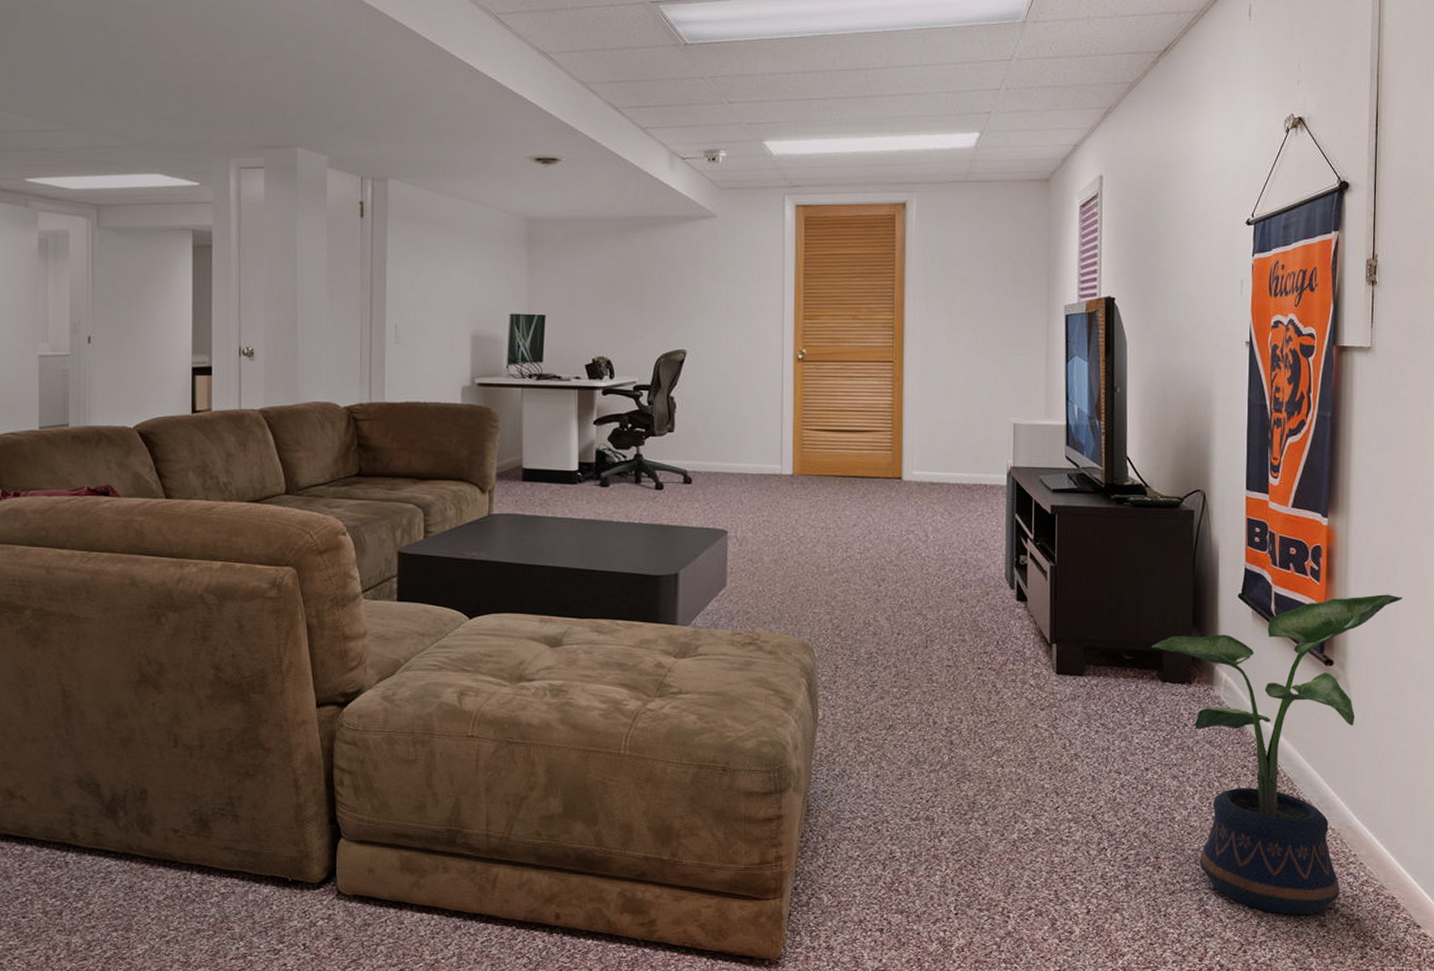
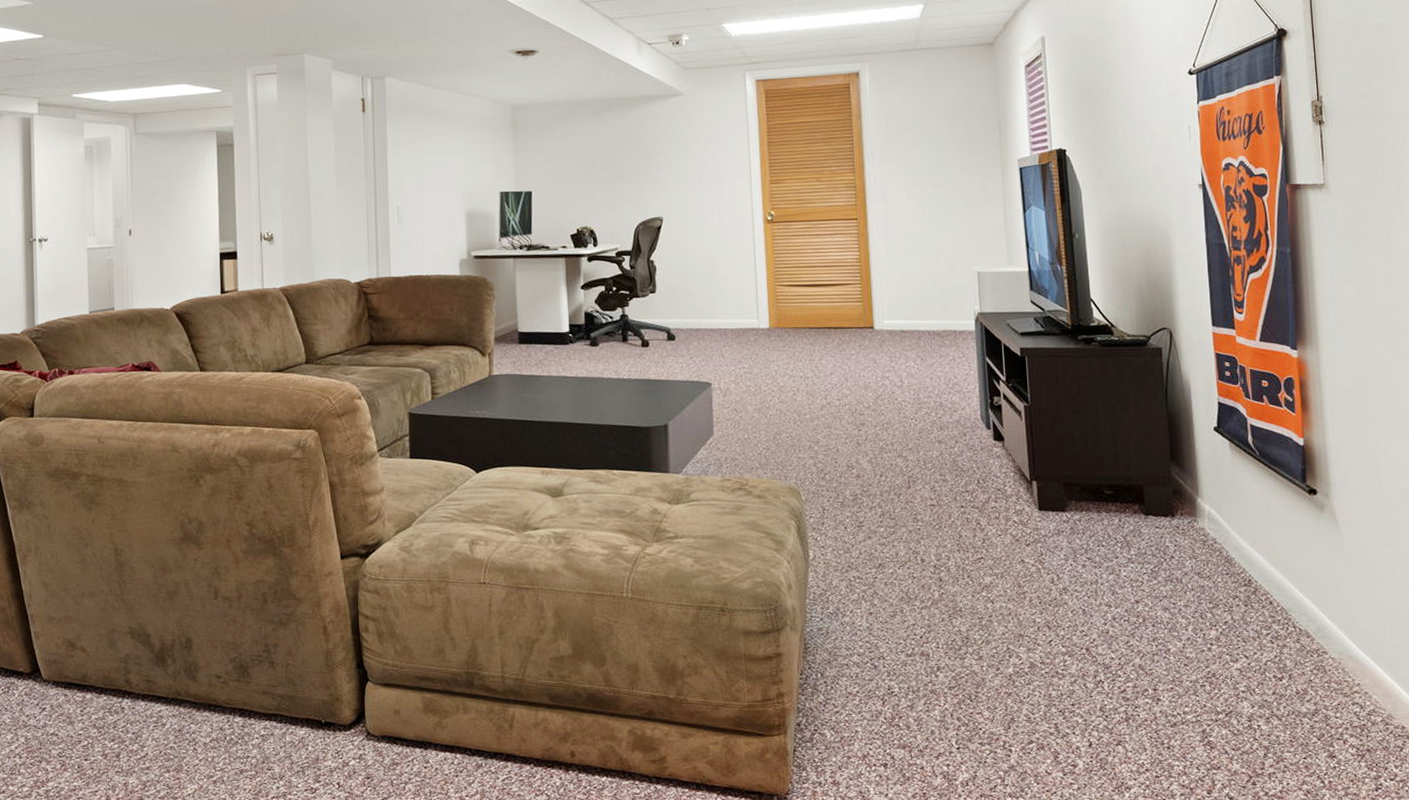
potted plant: present [1151,594,1403,916] -> none [1131,423,1382,747]

